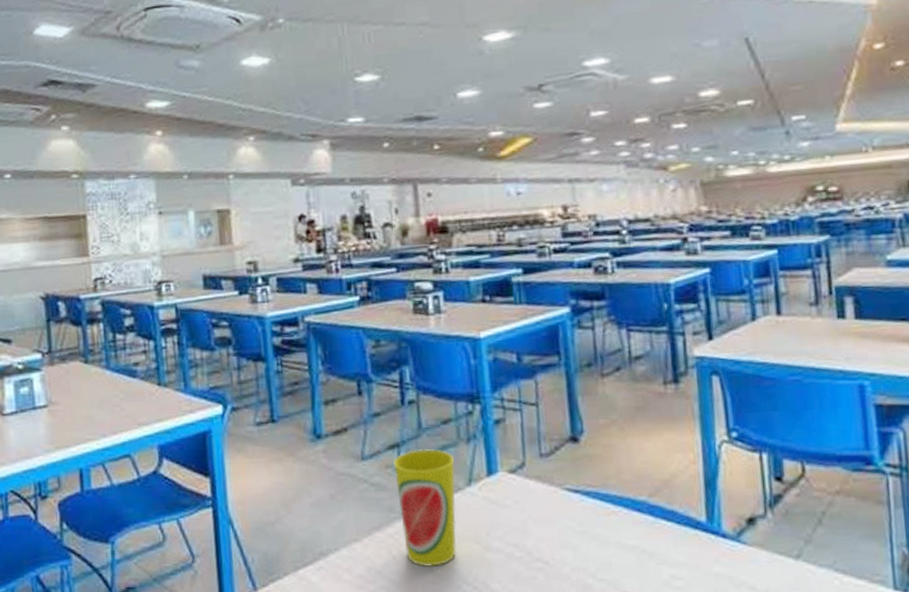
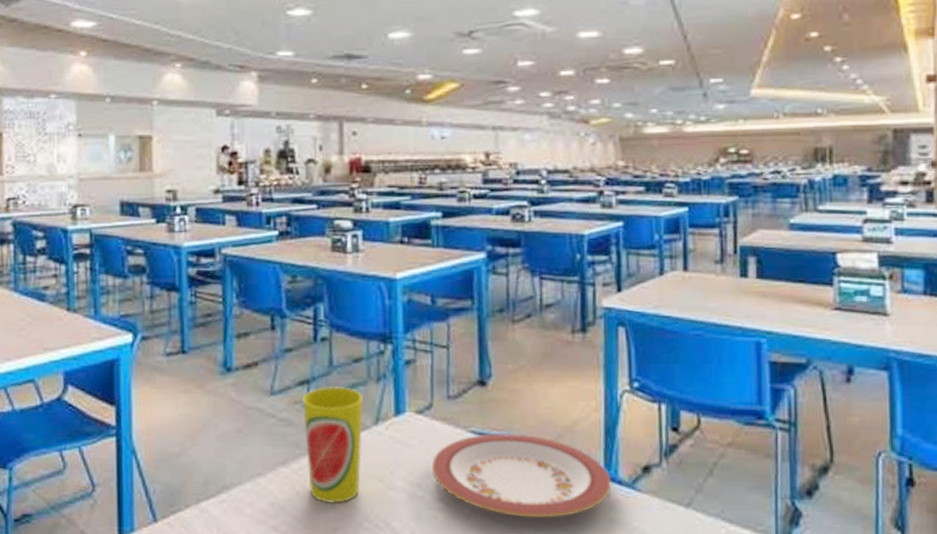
plate: none [527,489,716,576] -> present [431,432,612,518]

